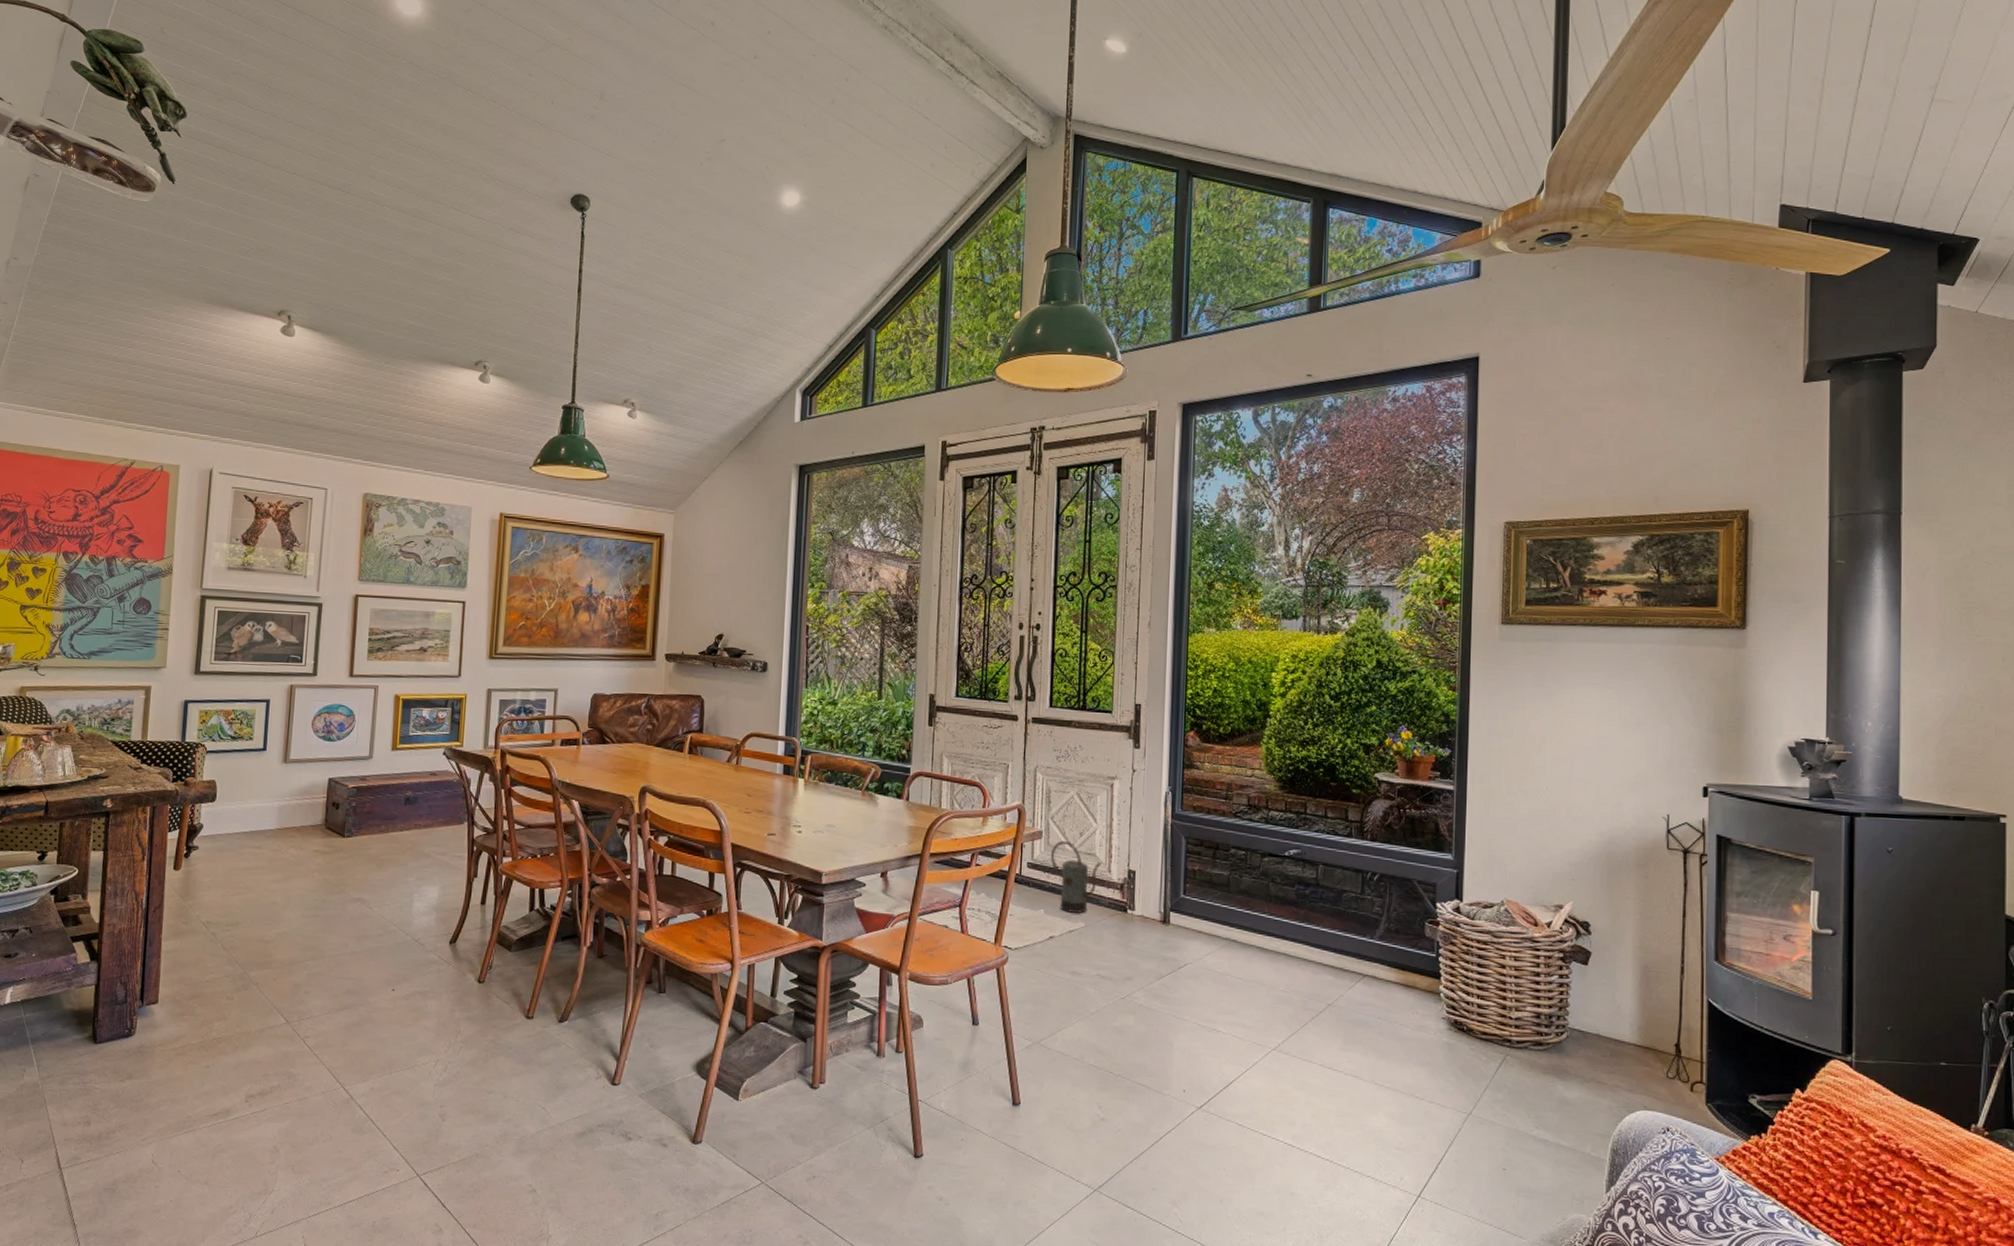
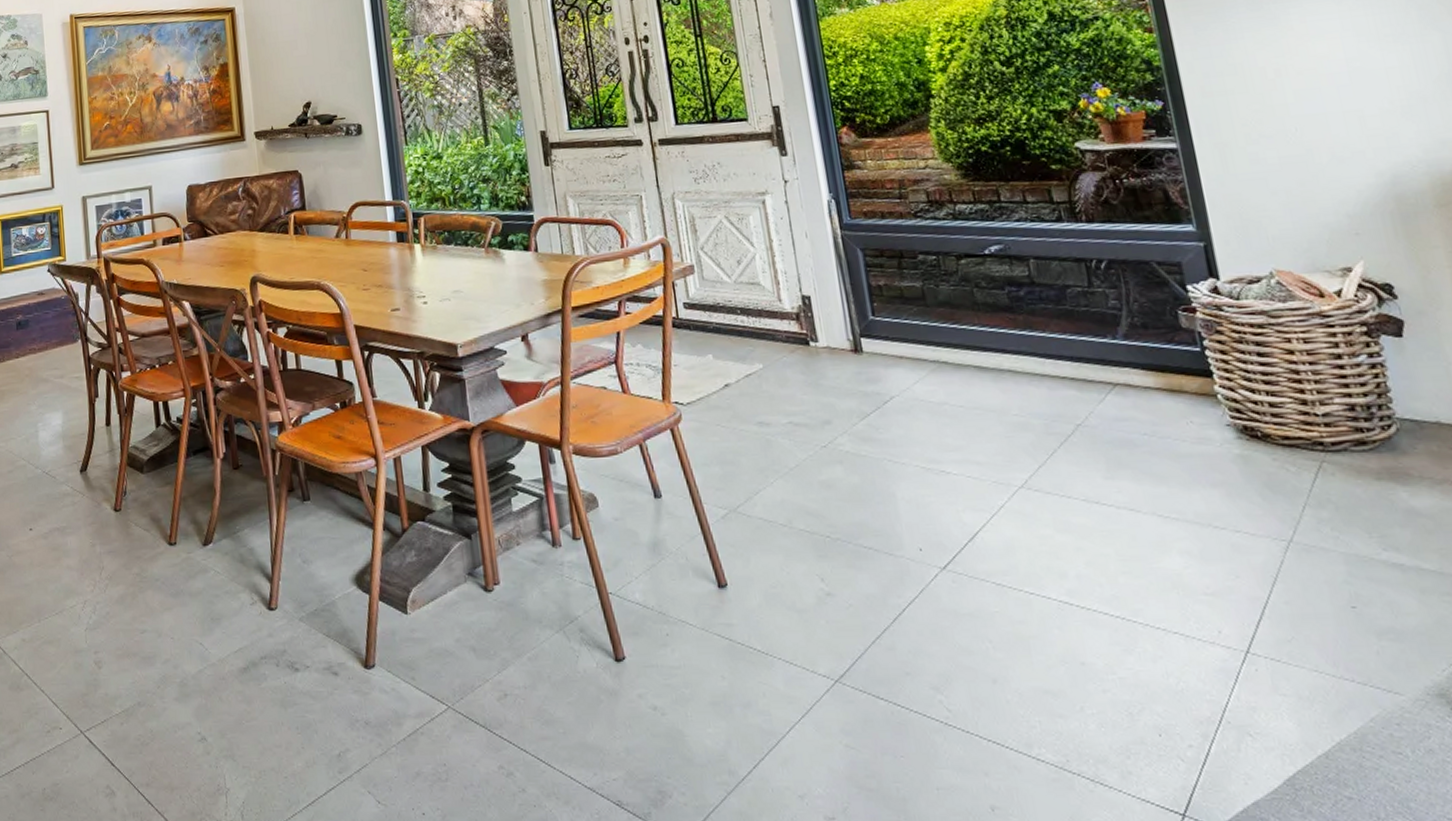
watering can: present [1051,840,1103,914] -> none [708,272,770,355]

